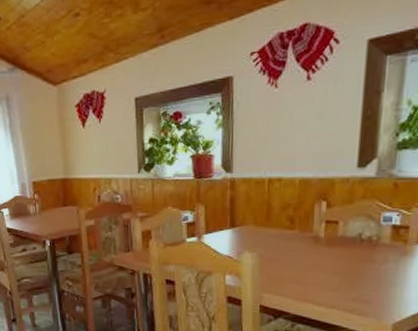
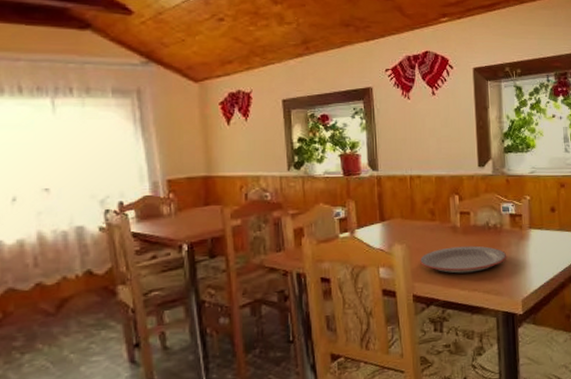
plate: none [270,259,381,288] -> present [419,245,507,274]

